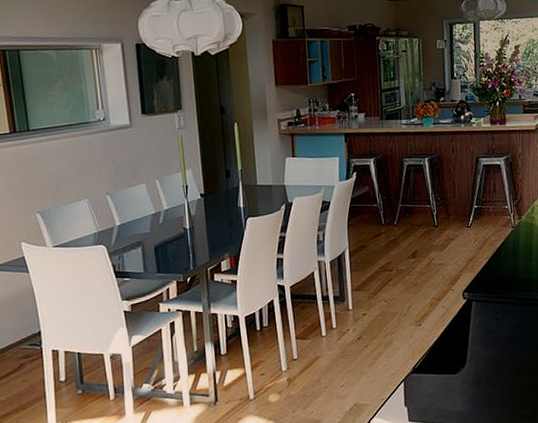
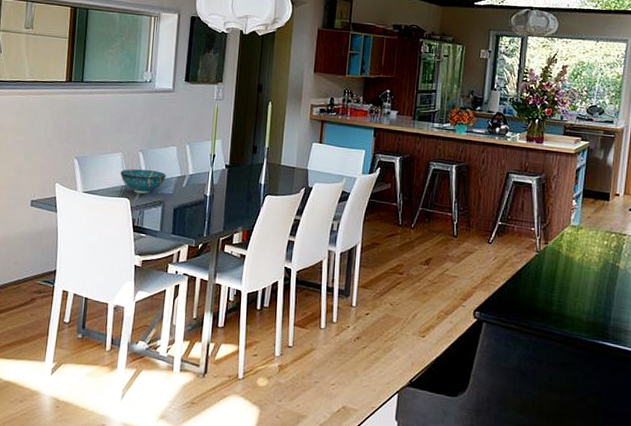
decorative bowl: none [89,211,140,238] -> present [120,169,166,194]

